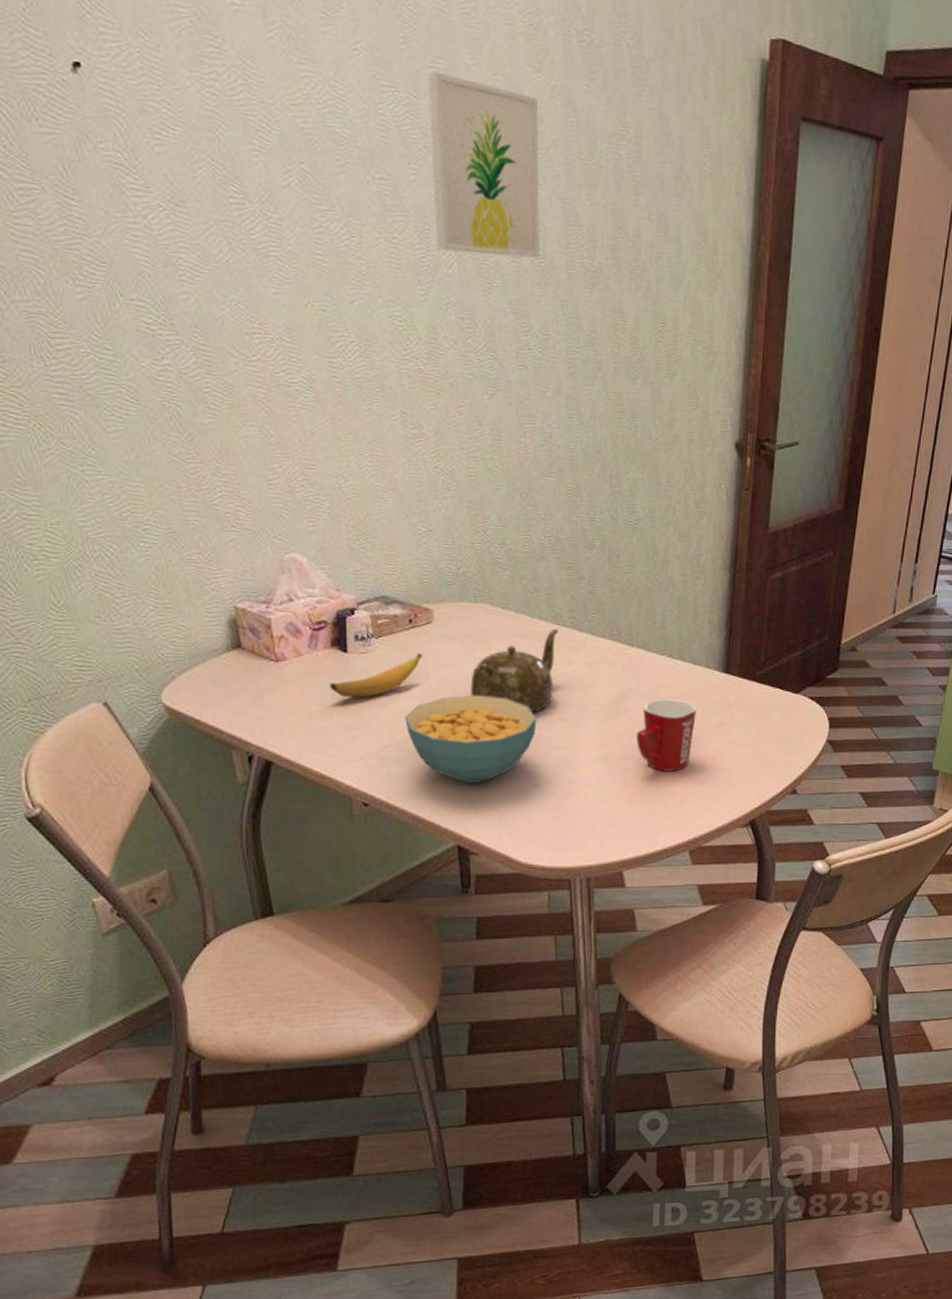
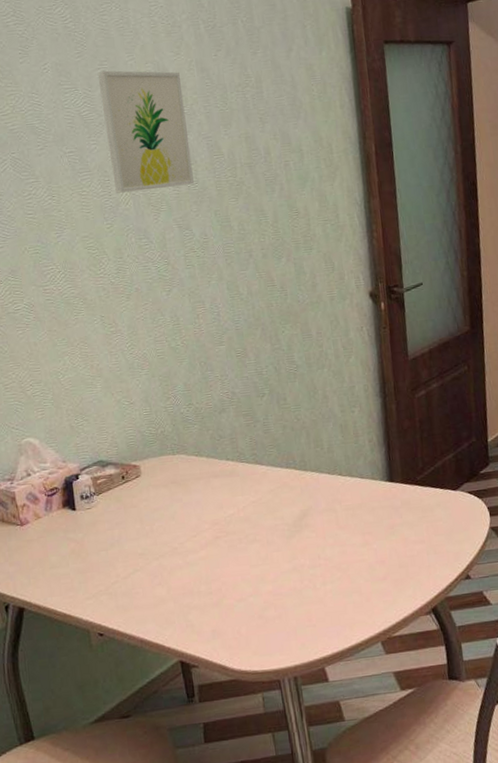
banana: present [330,653,423,698] -> none [64,502,136,547]
cereal bowl: present [405,695,537,783] -> none [126,529,235,606]
teapot: present [470,628,559,713] -> none [176,465,246,539]
mug: present [636,697,698,772] -> none [320,509,370,575]

